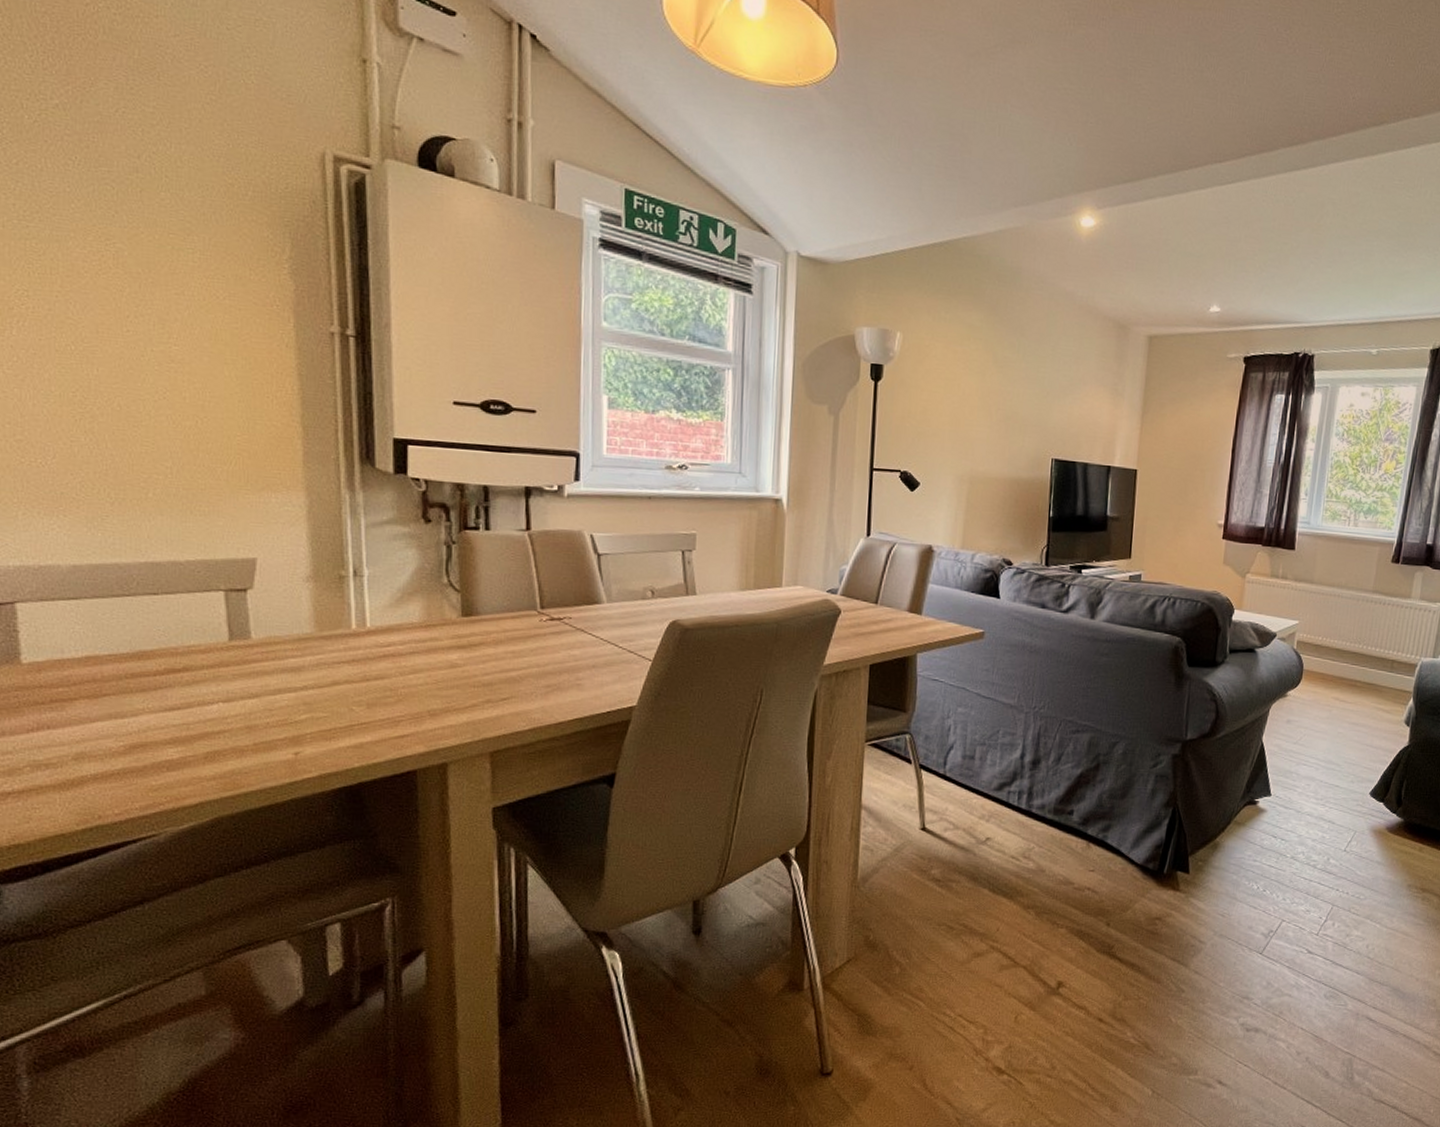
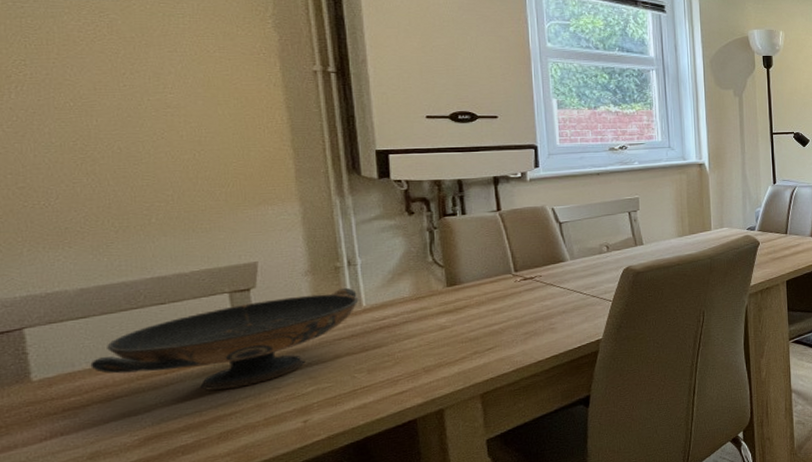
decorative bowl: none [79,601,363,704] -> present [90,287,359,391]

